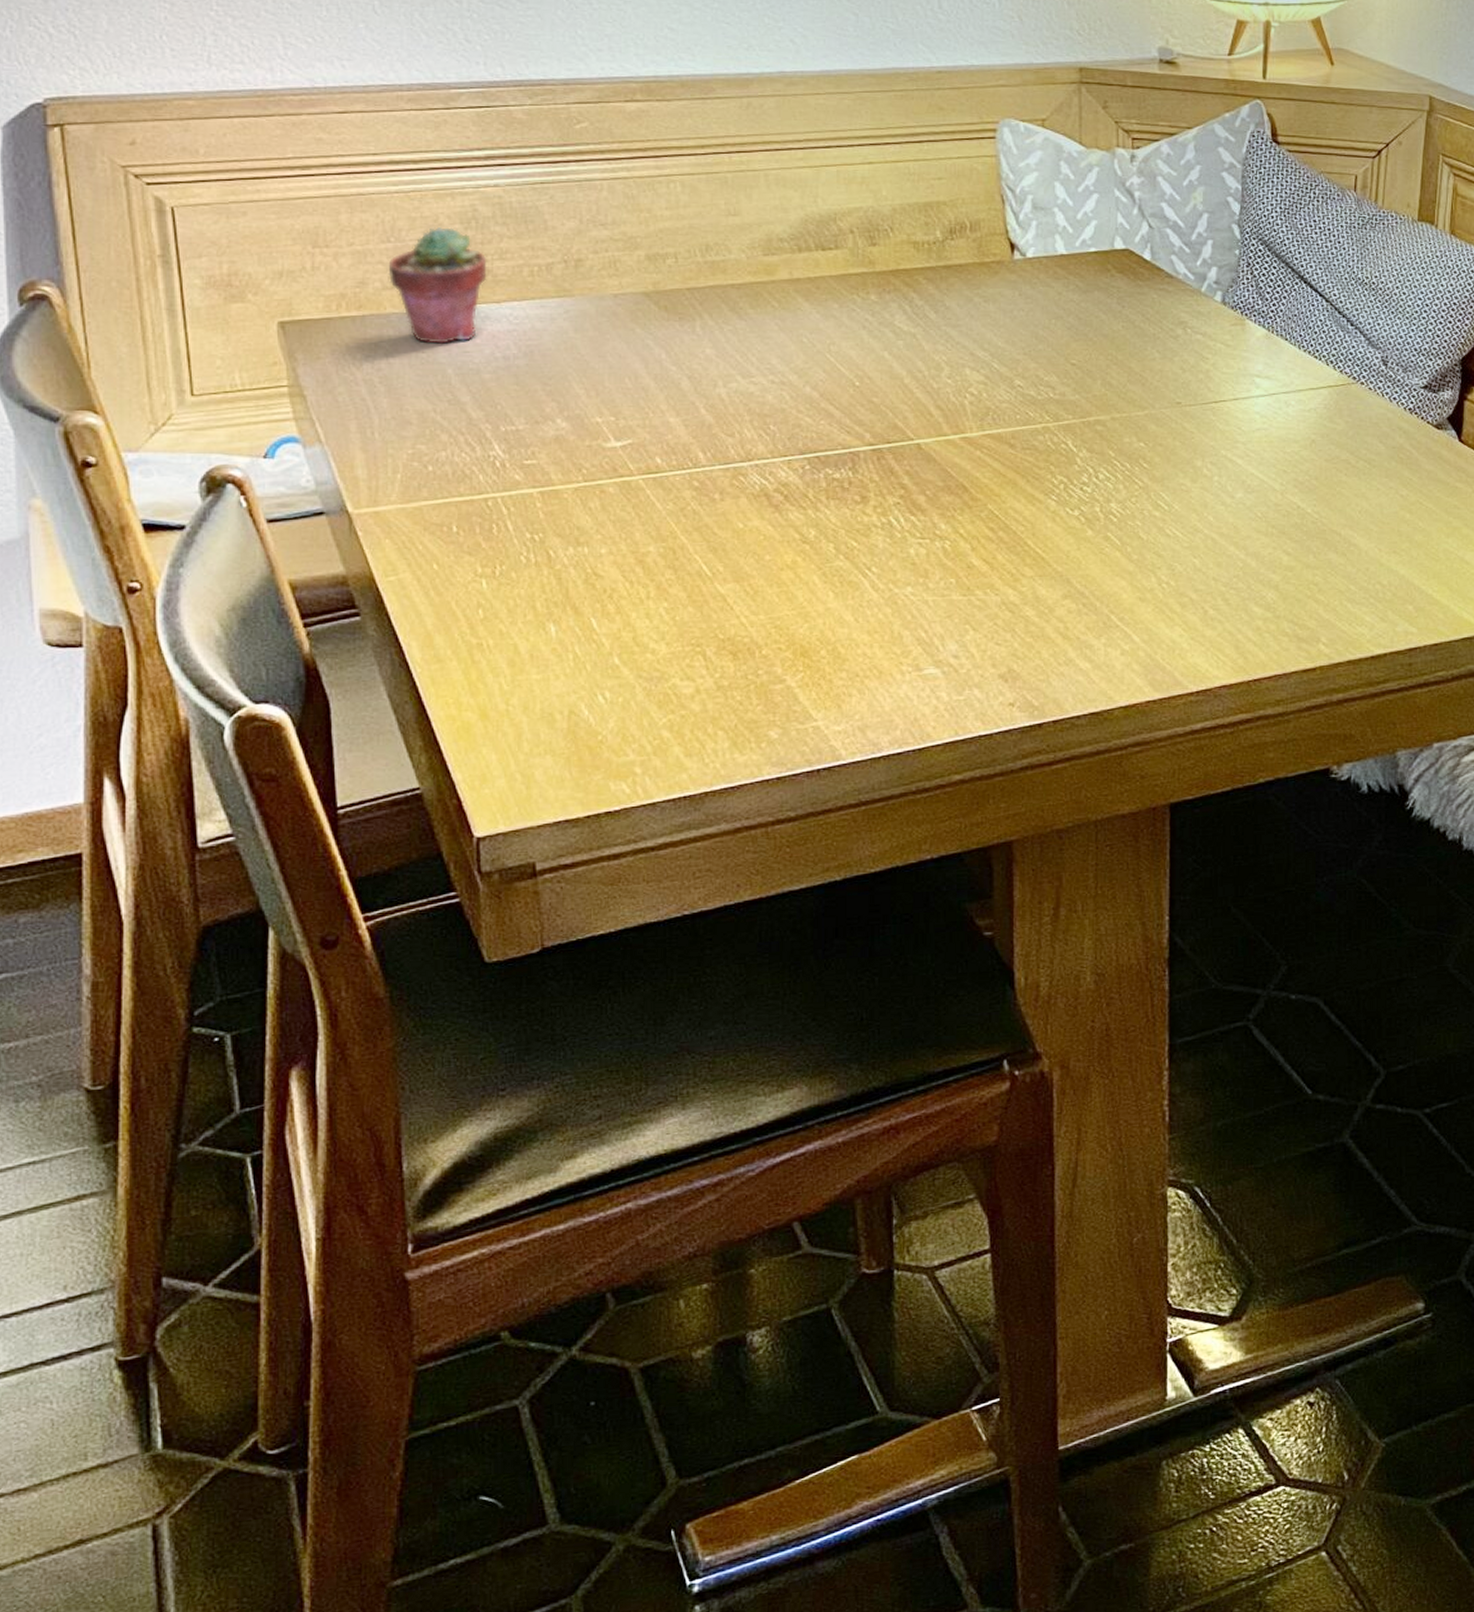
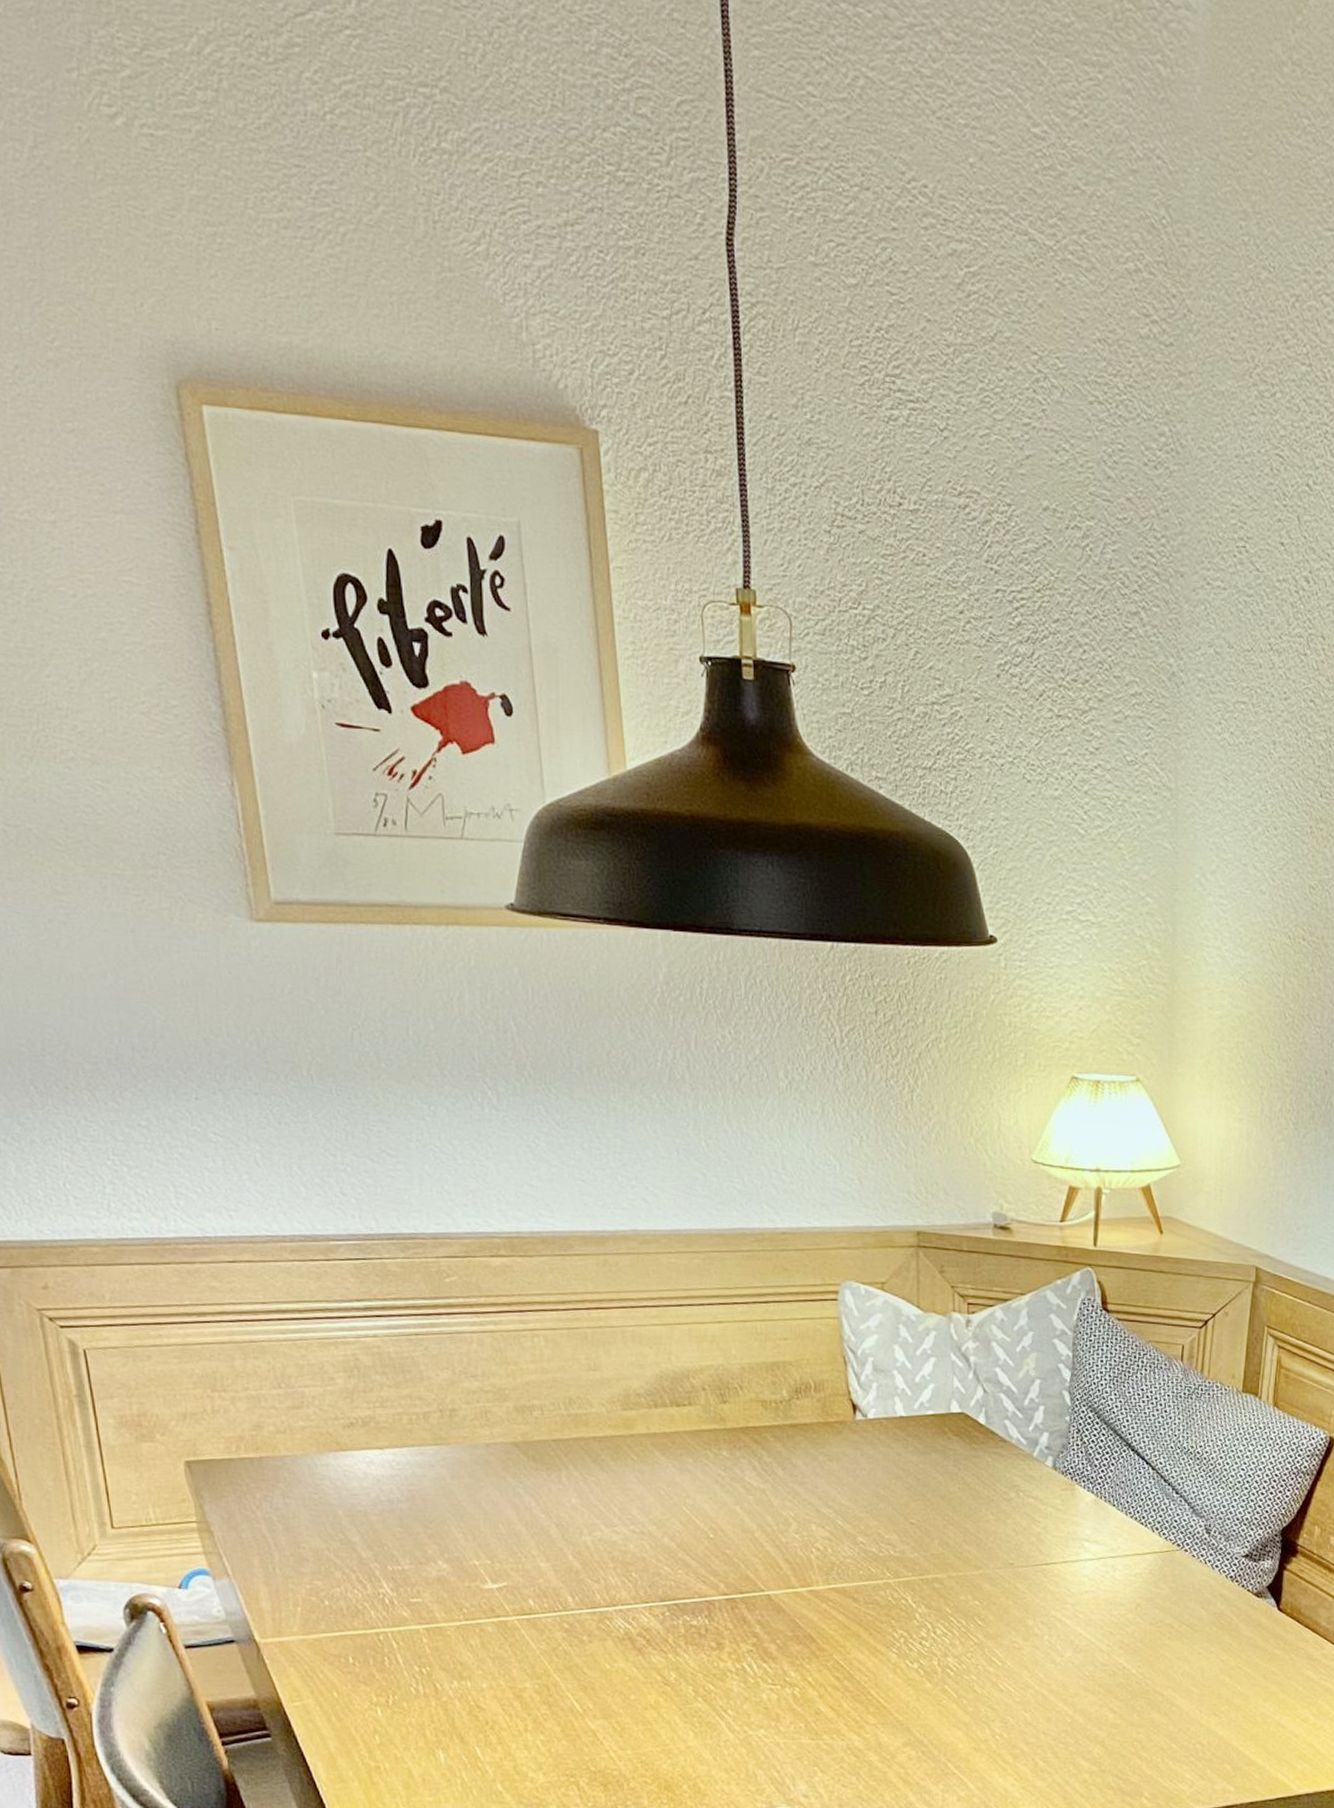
potted succulent: present [388,227,487,344] -> none [280,1375,370,1486]

